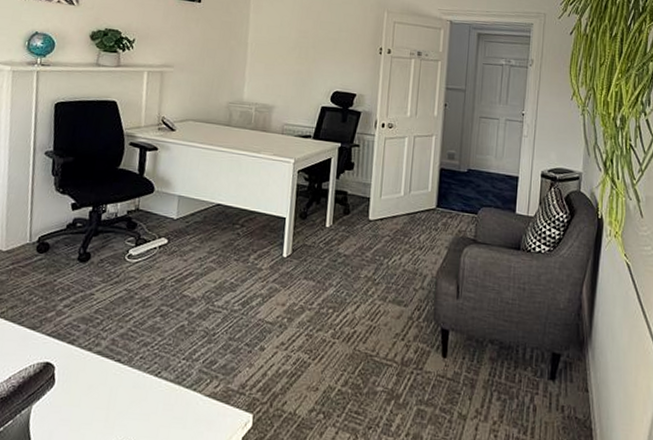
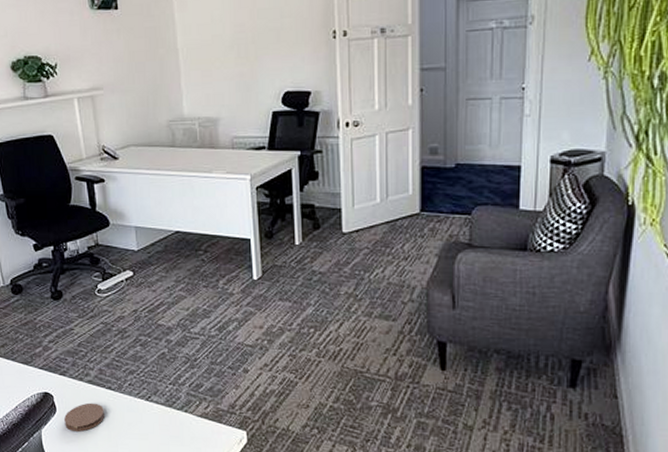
coaster: none [60,376,108,409] -> present [63,402,104,432]

